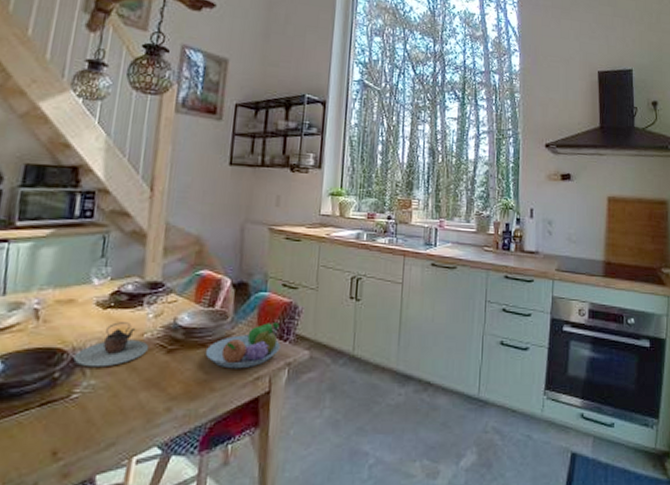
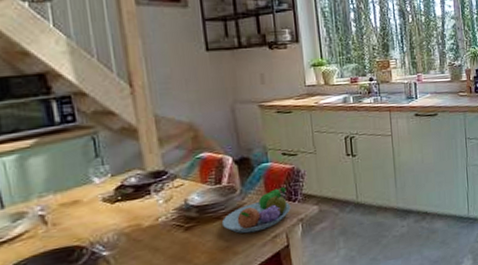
teapot: present [73,322,150,367] -> none [93,211,167,257]

